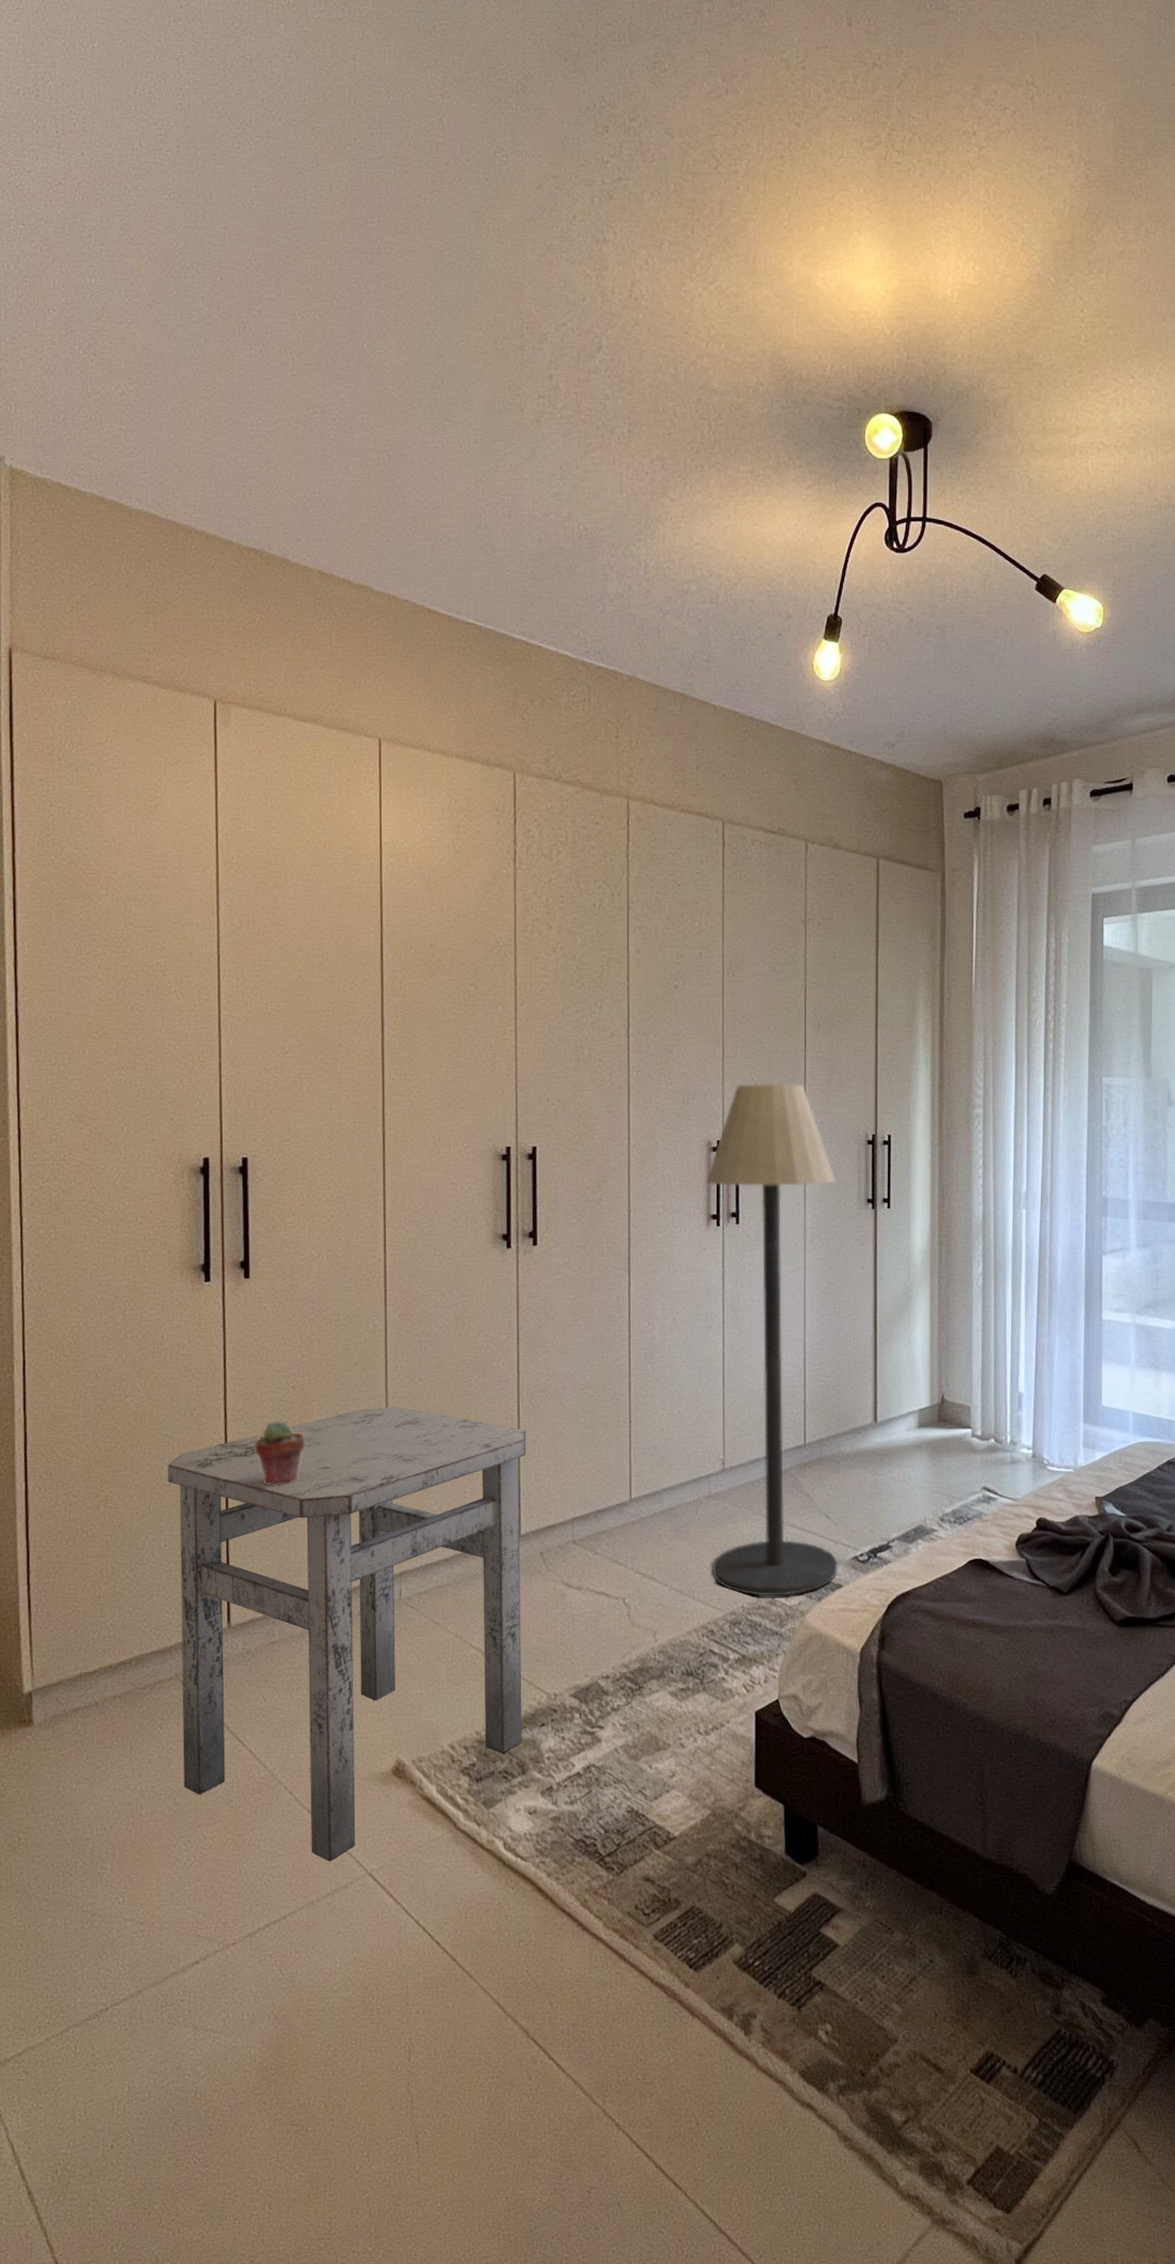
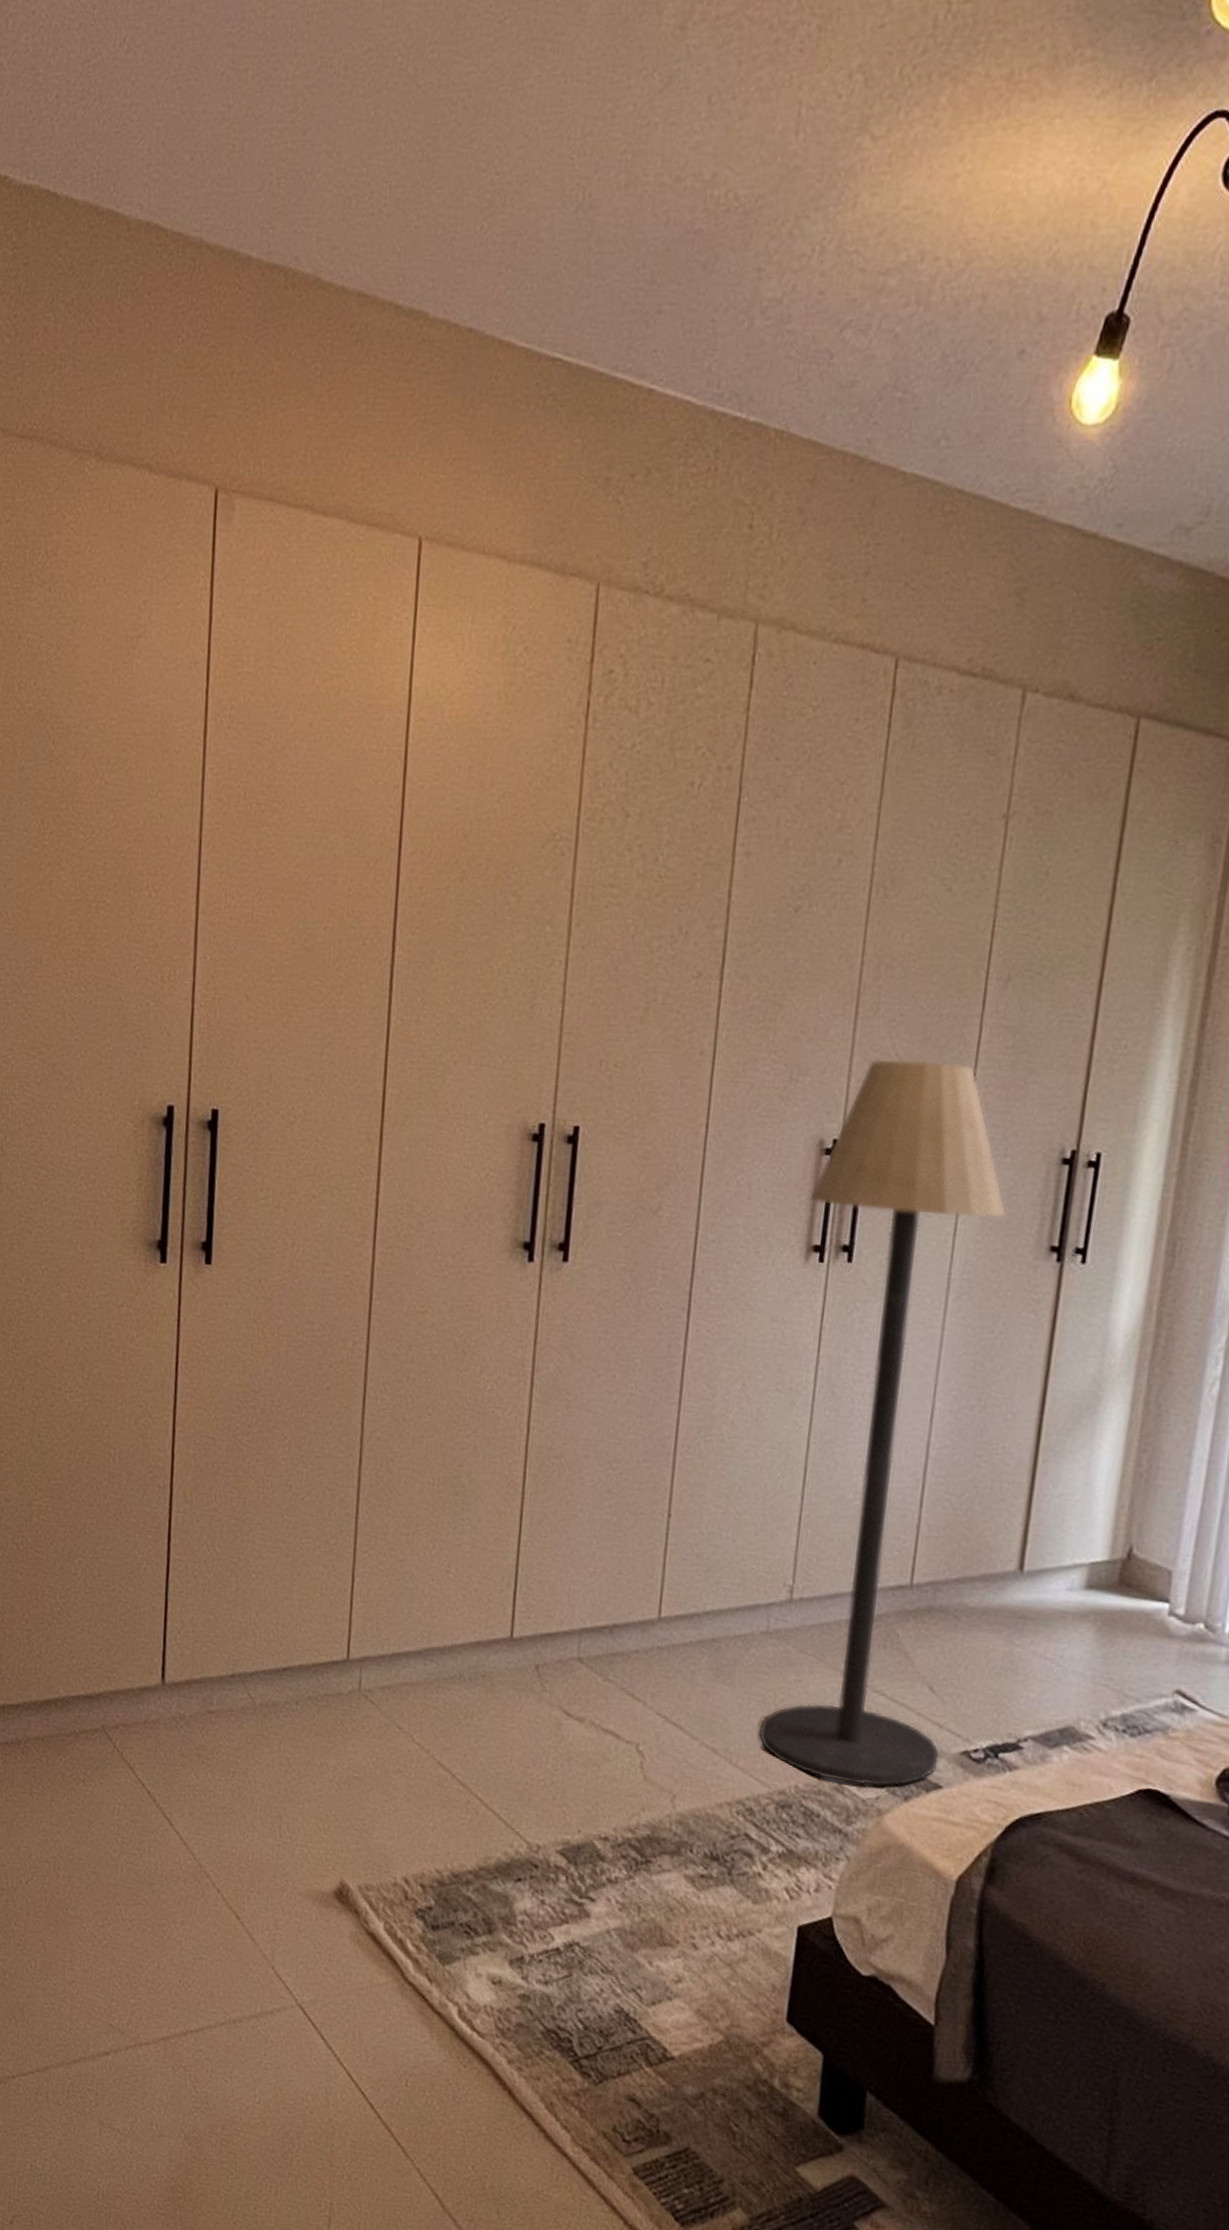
side table: present [168,1407,526,1862] -> none [104,1446,532,1981]
potted succulent: present [254,1420,306,1486] -> none [203,1445,263,1527]

